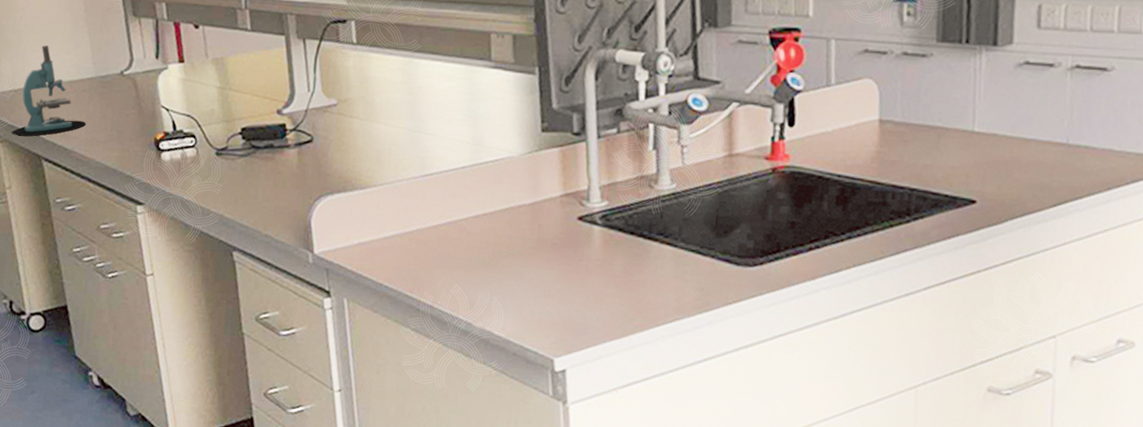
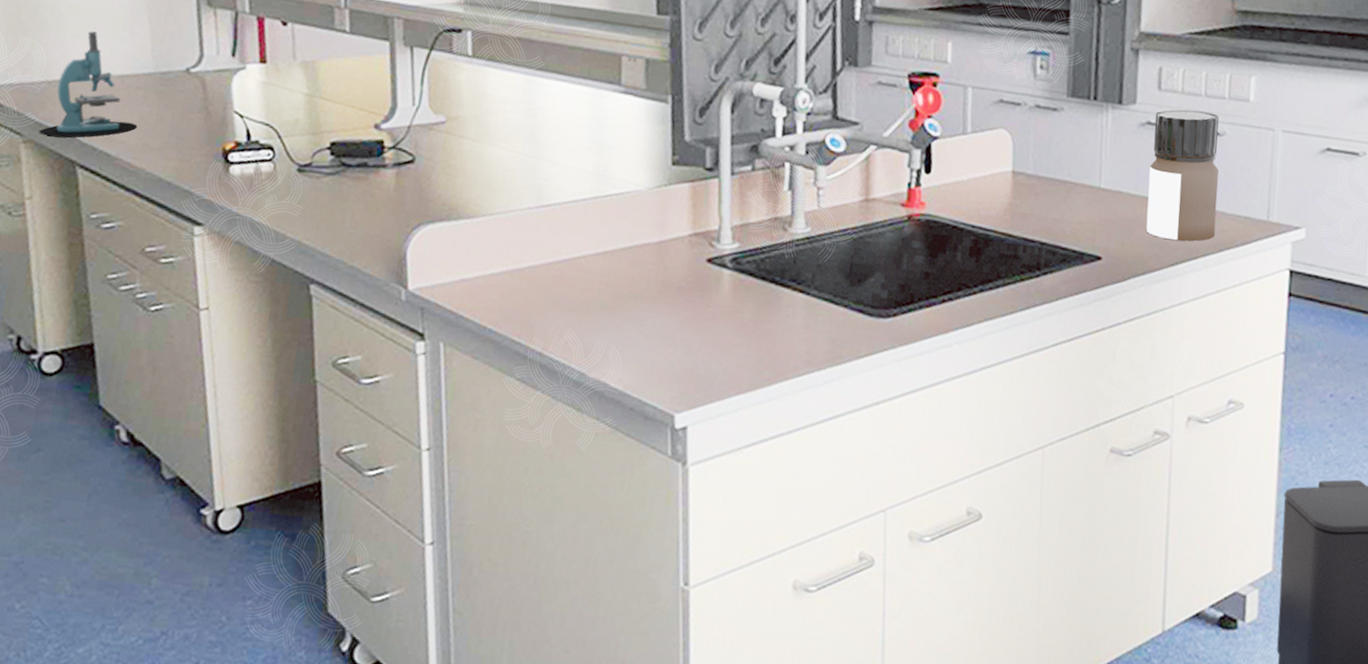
bottle: none [1024,46,1107,181] -> present [1146,109,1219,241]

